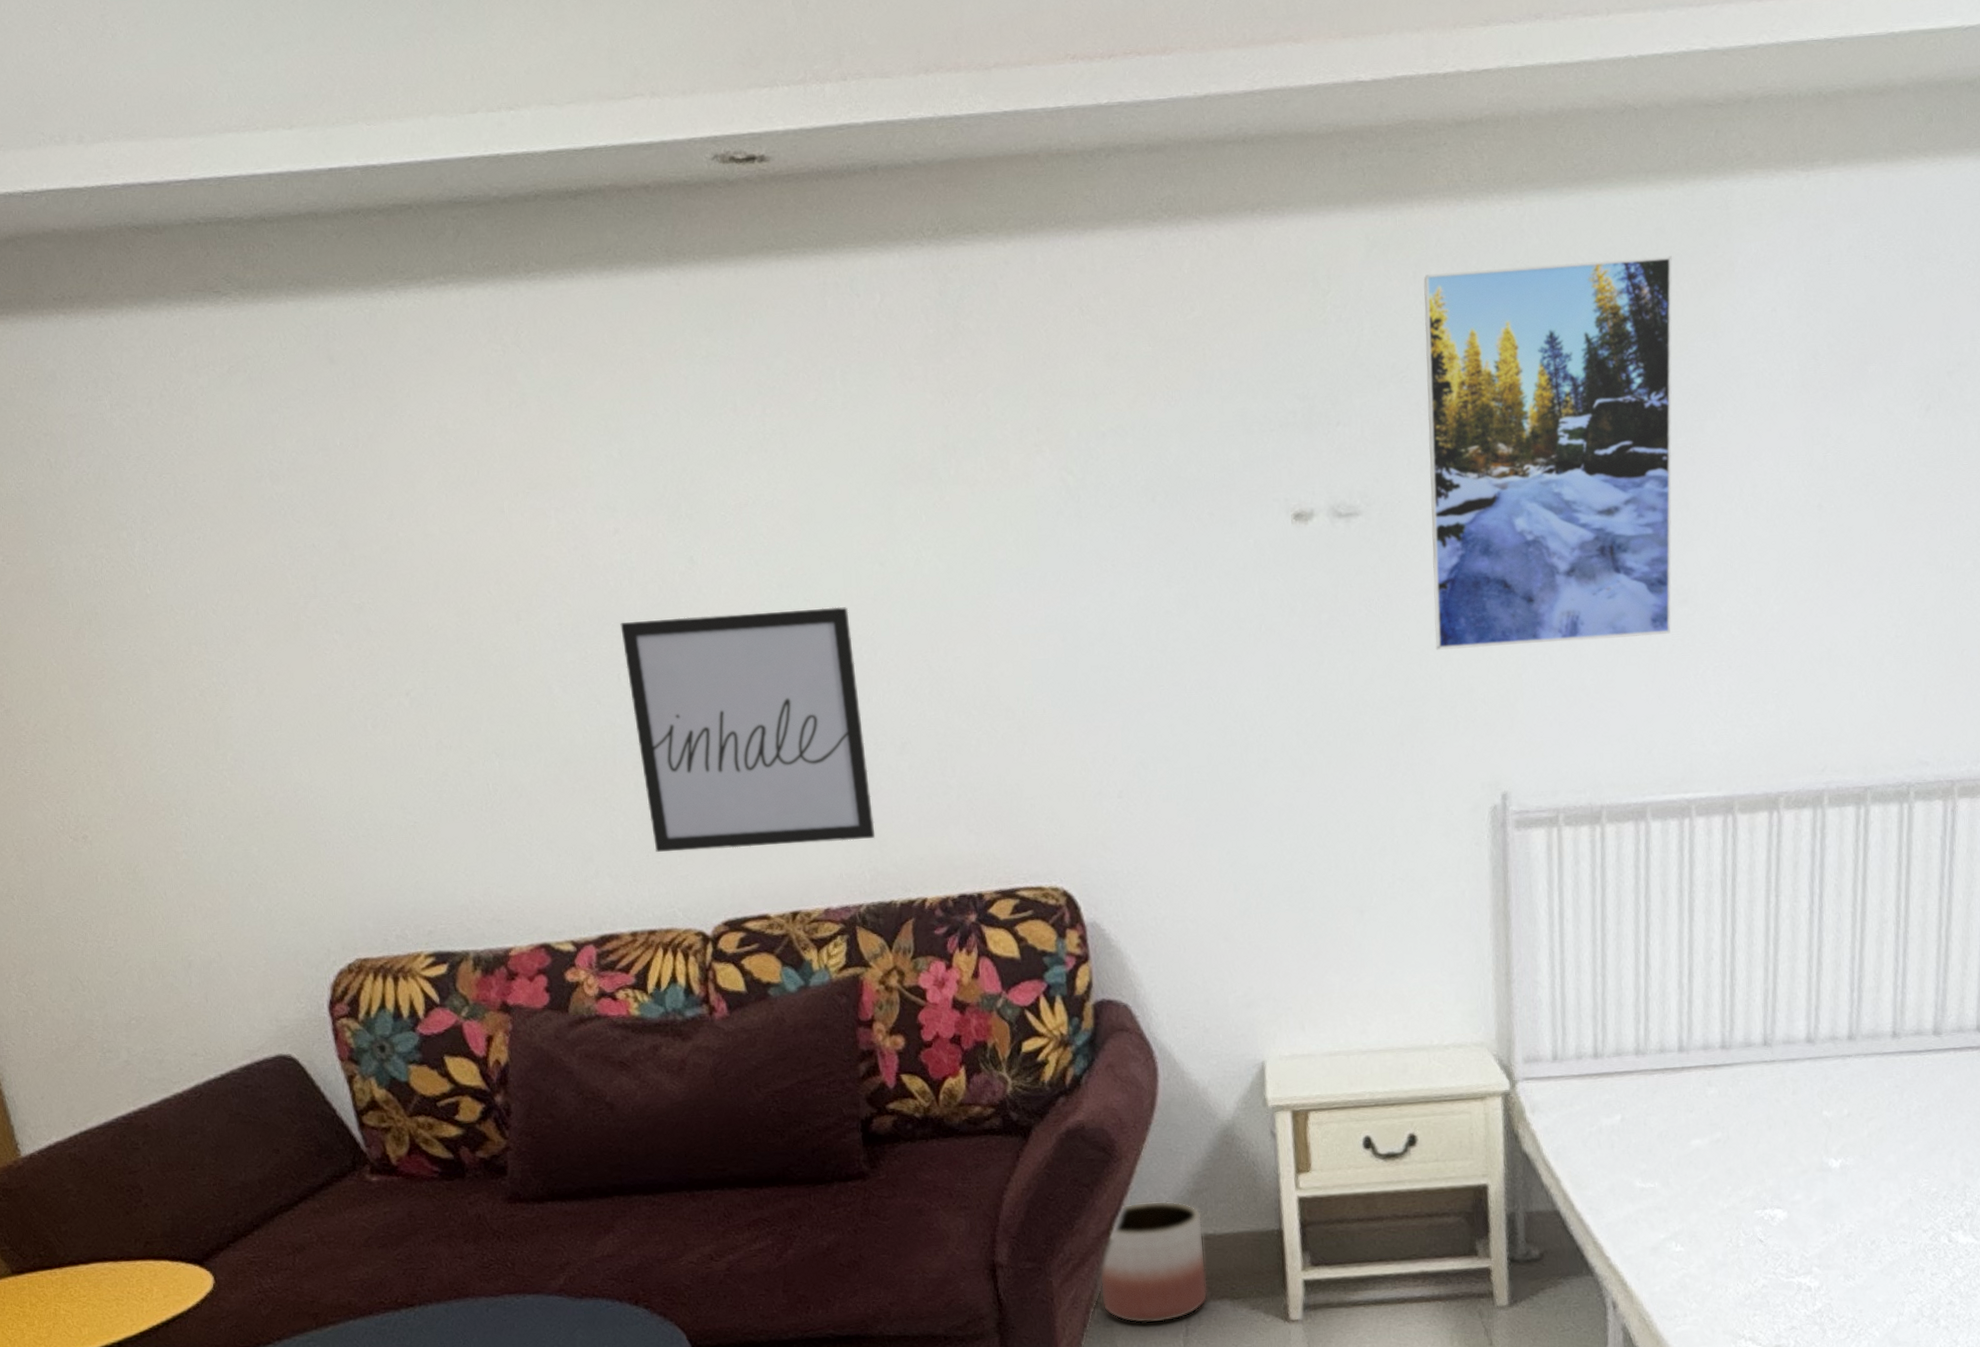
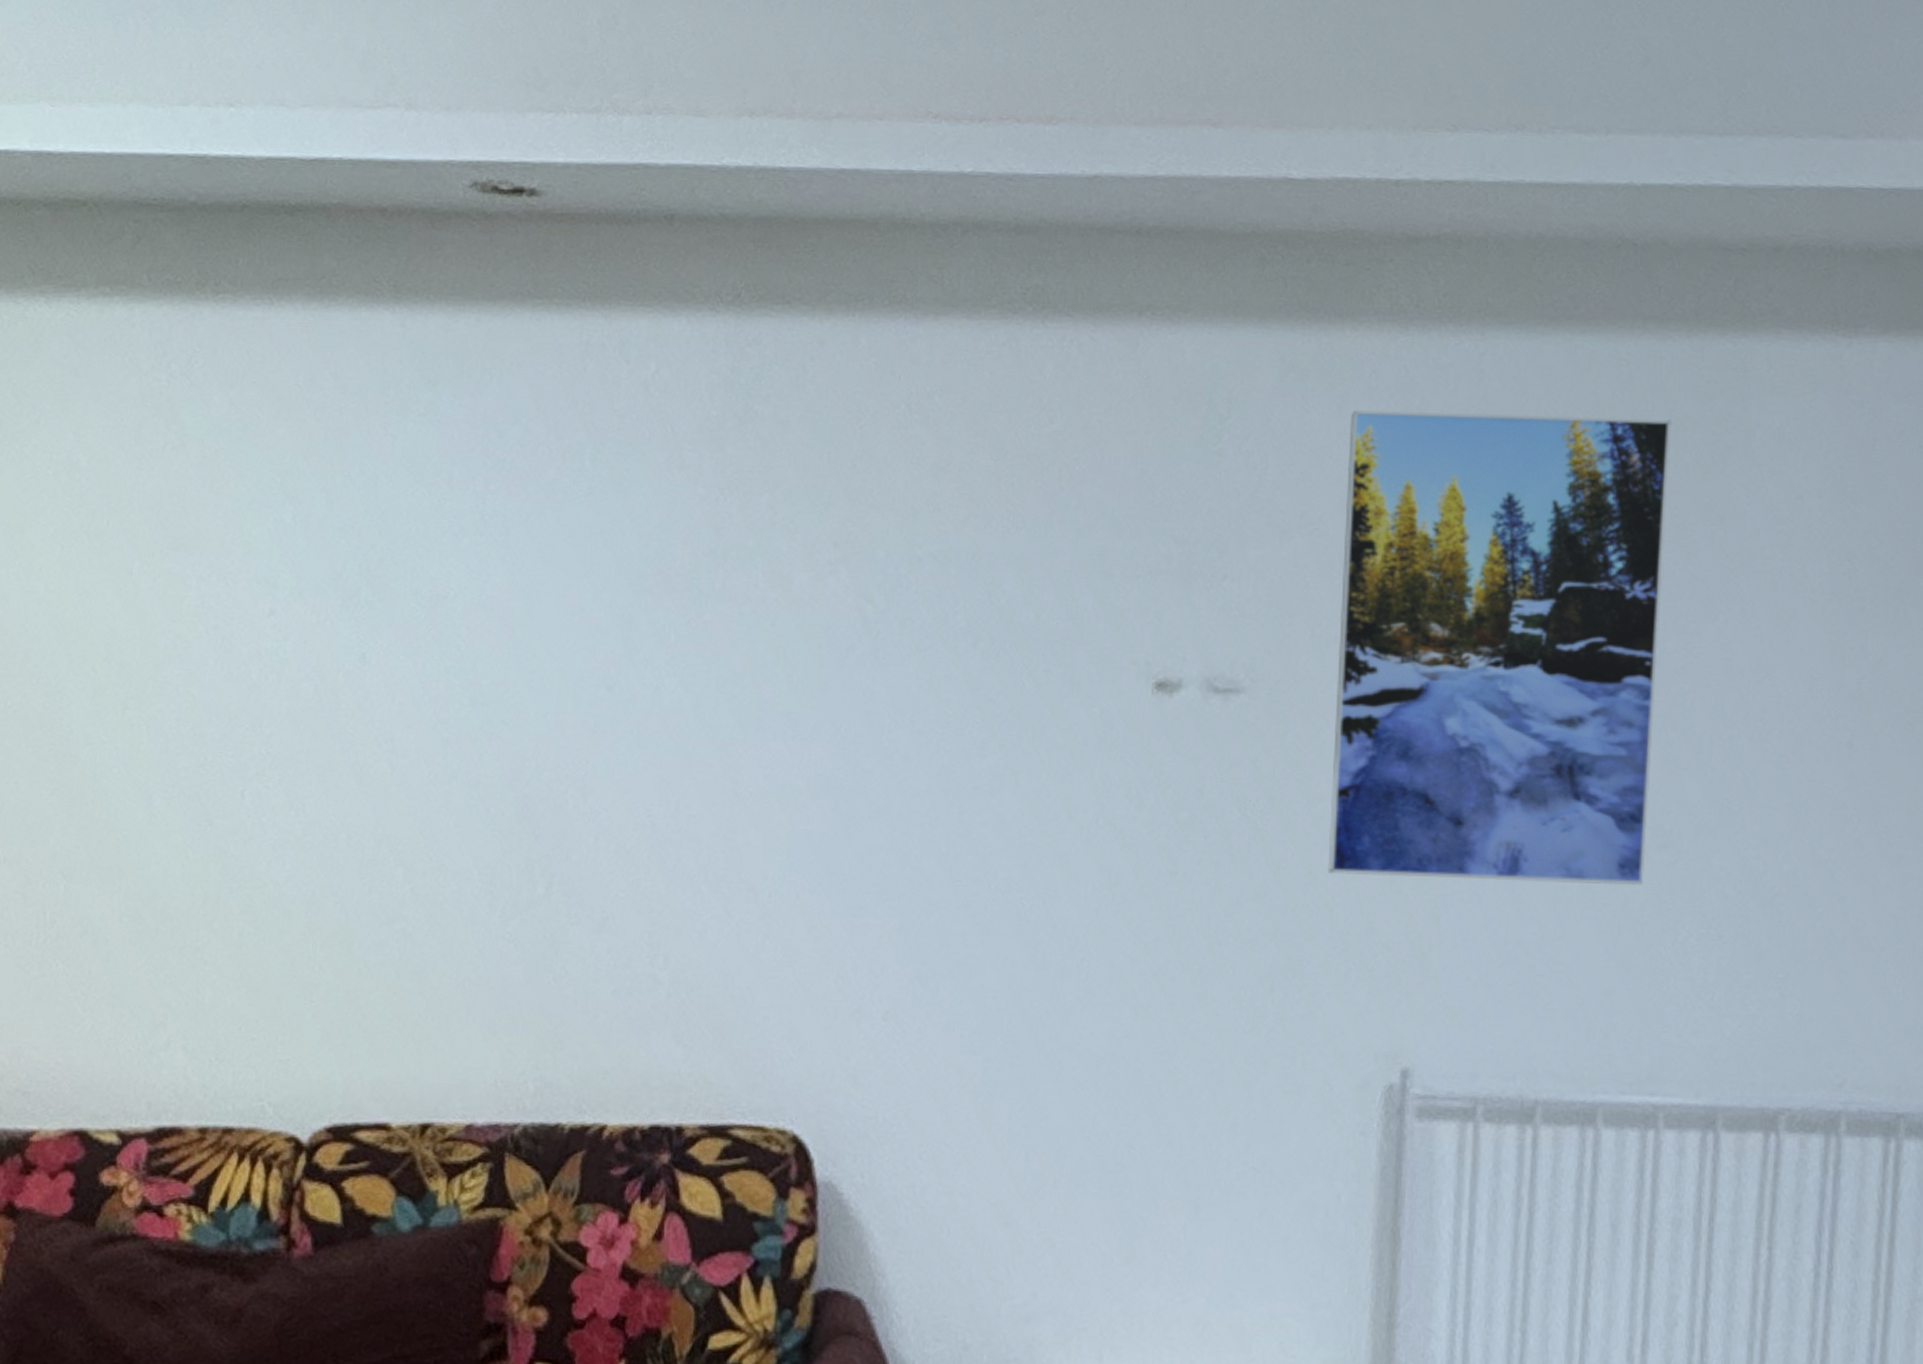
wall art: present [620,606,876,852] -> none [250,726,558,1039]

